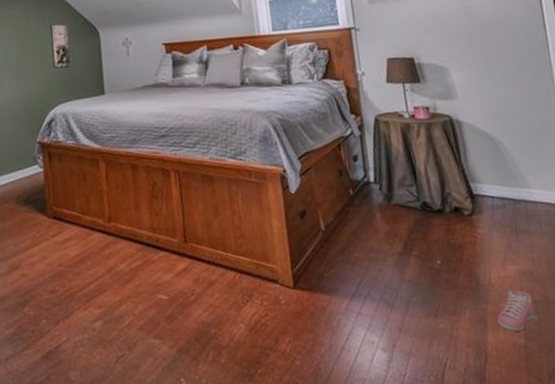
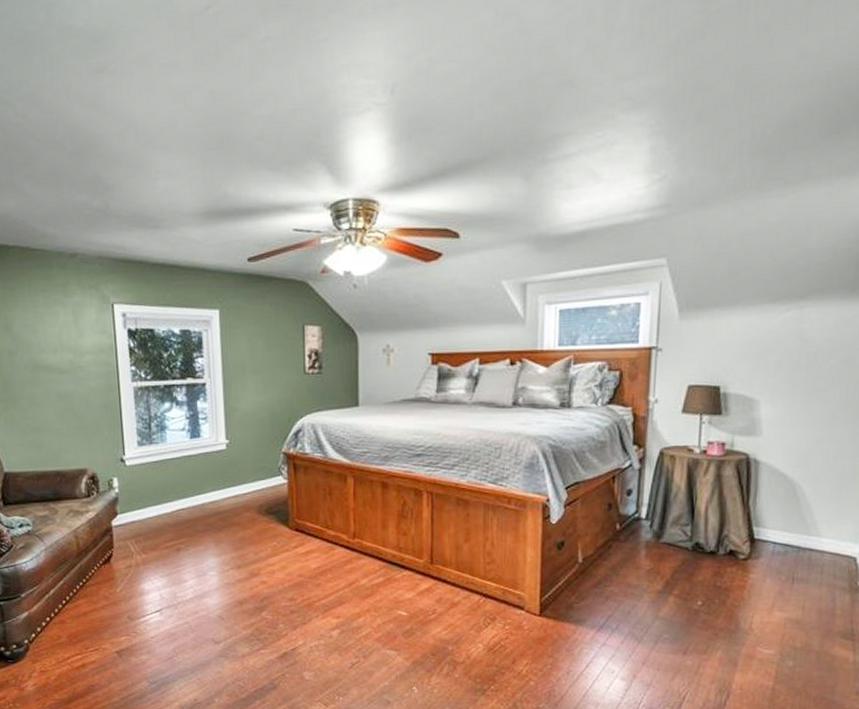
sneaker: present [496,290,535,332] -> none [748,636,793,674]

